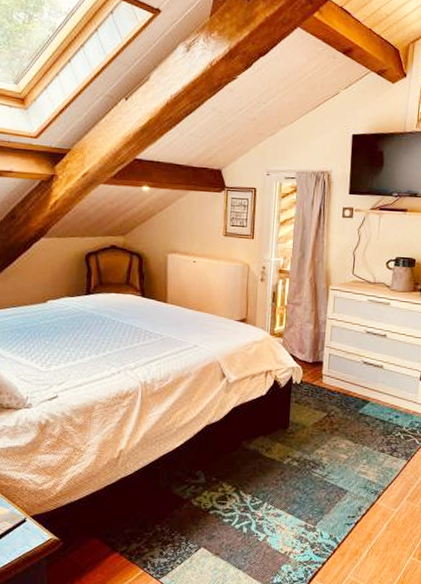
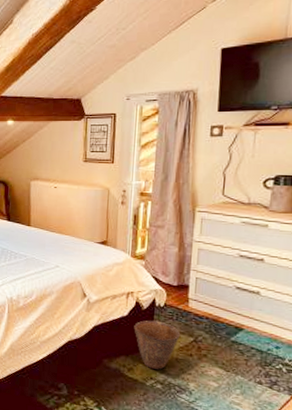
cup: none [272,398,315,447] -> present [134,320,181,370]

